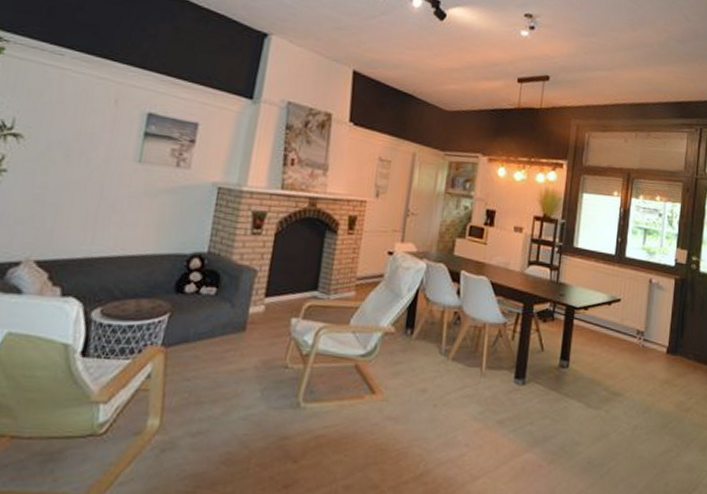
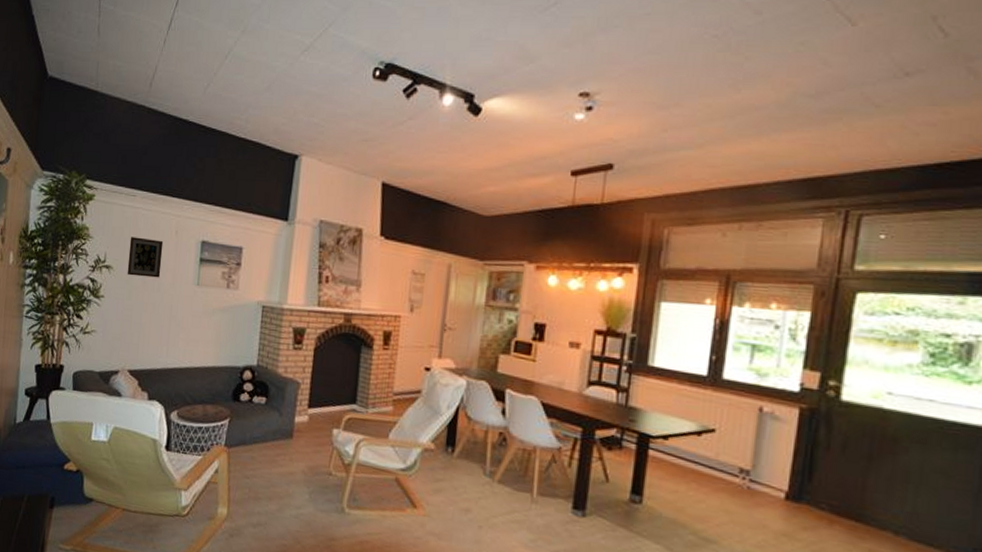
picture frame: none [43,101,98,152] -> present [127,236,164,278]

